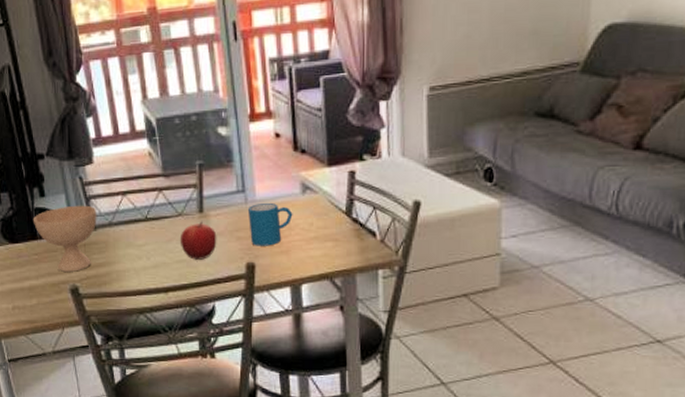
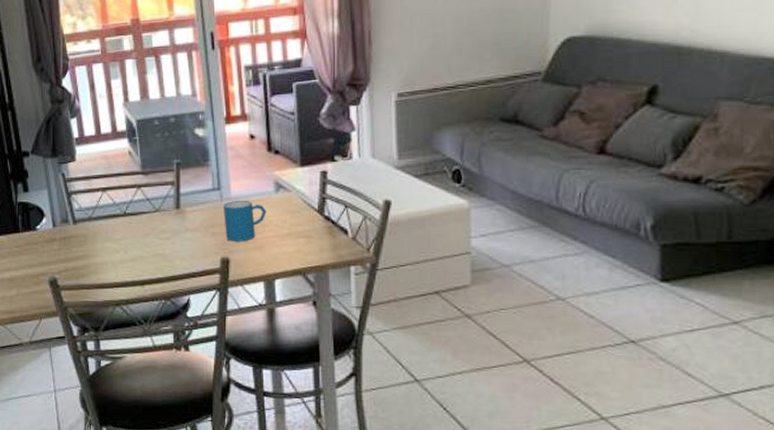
bowl: present [32,205,97,272] -> none [15,200,77,264]
fruit: present [179,221,217,261] -> none [156,217,193,255]

